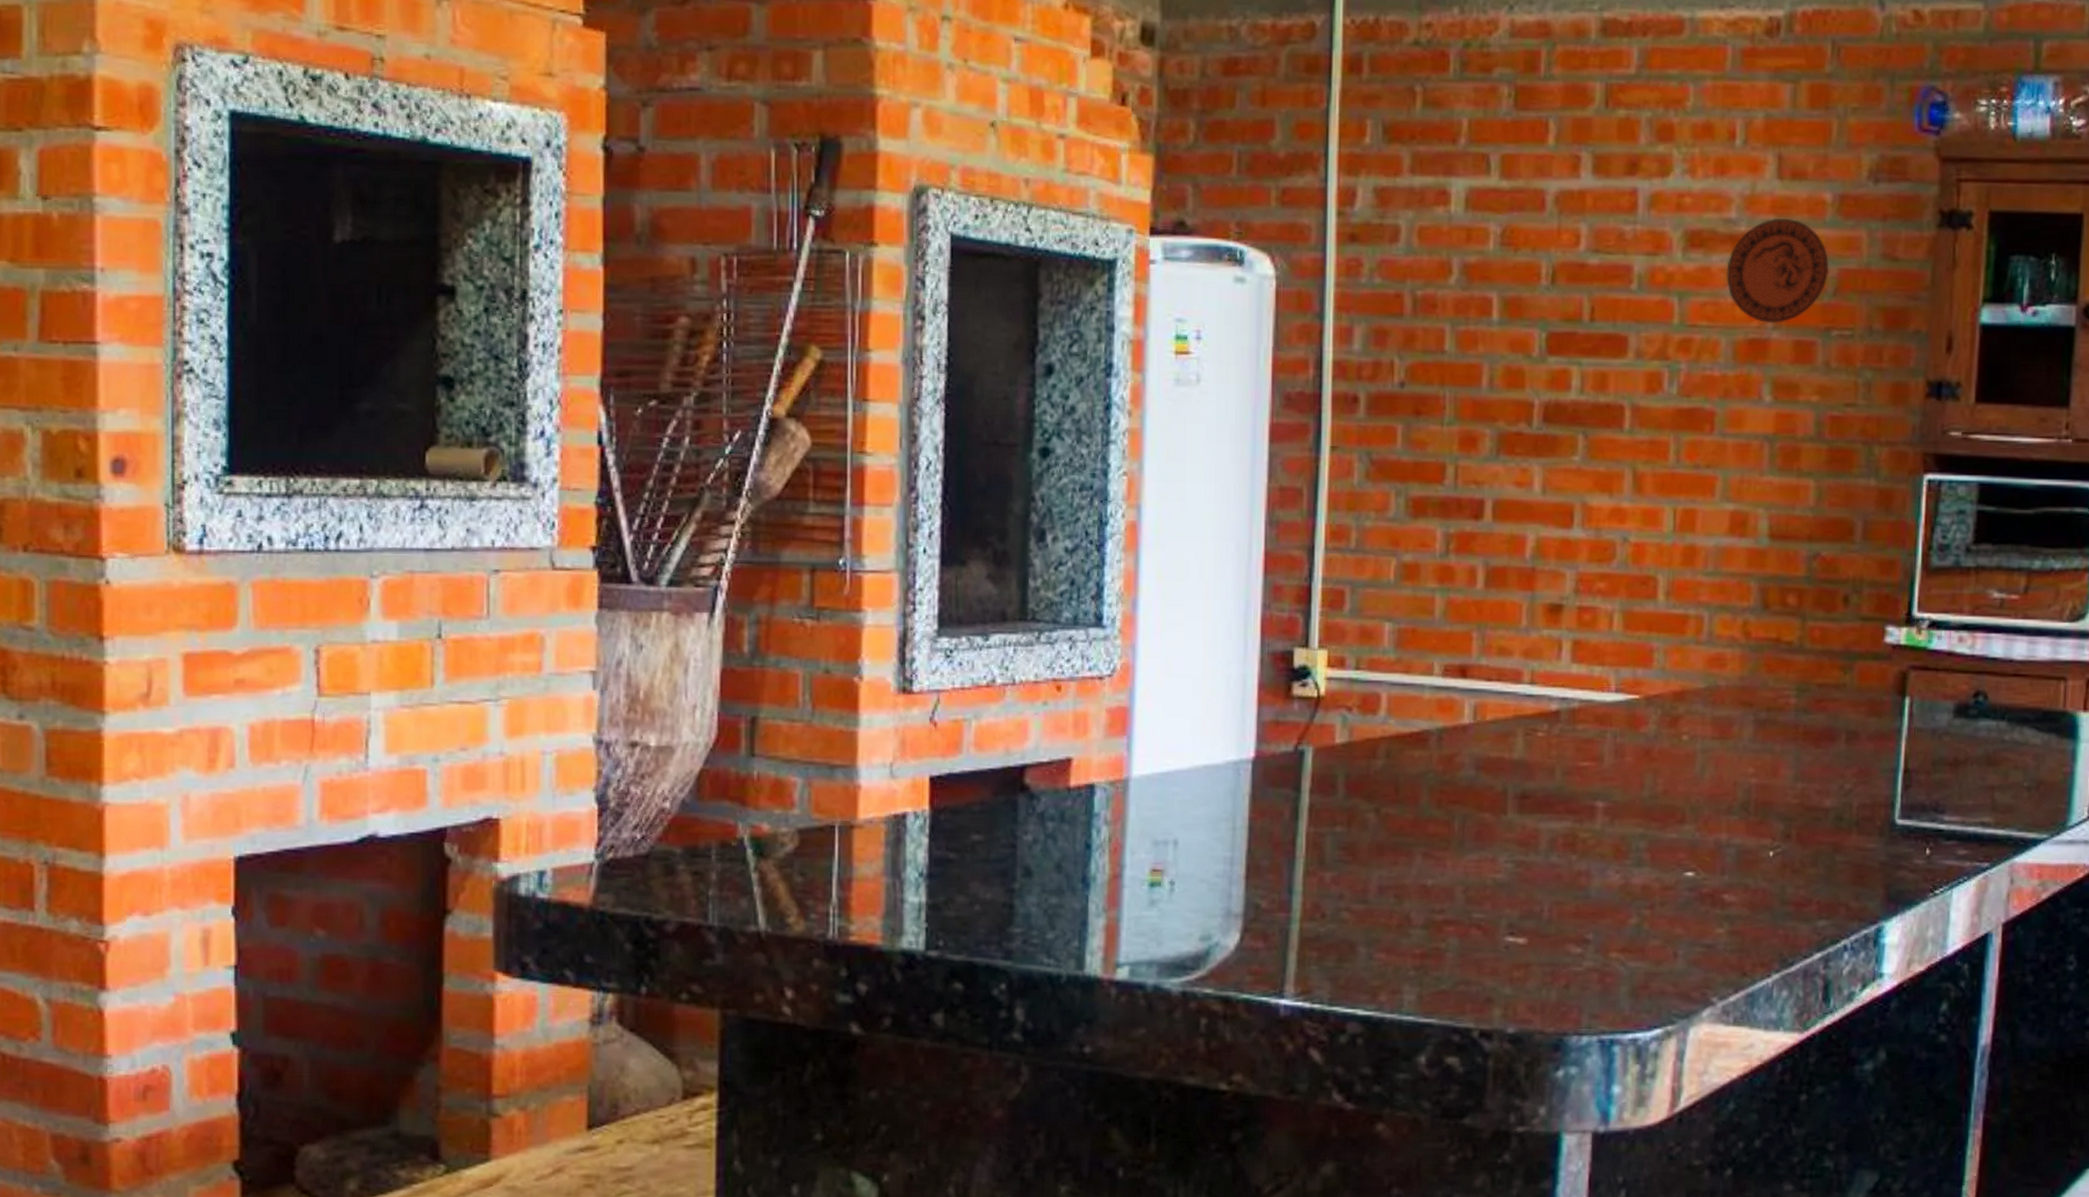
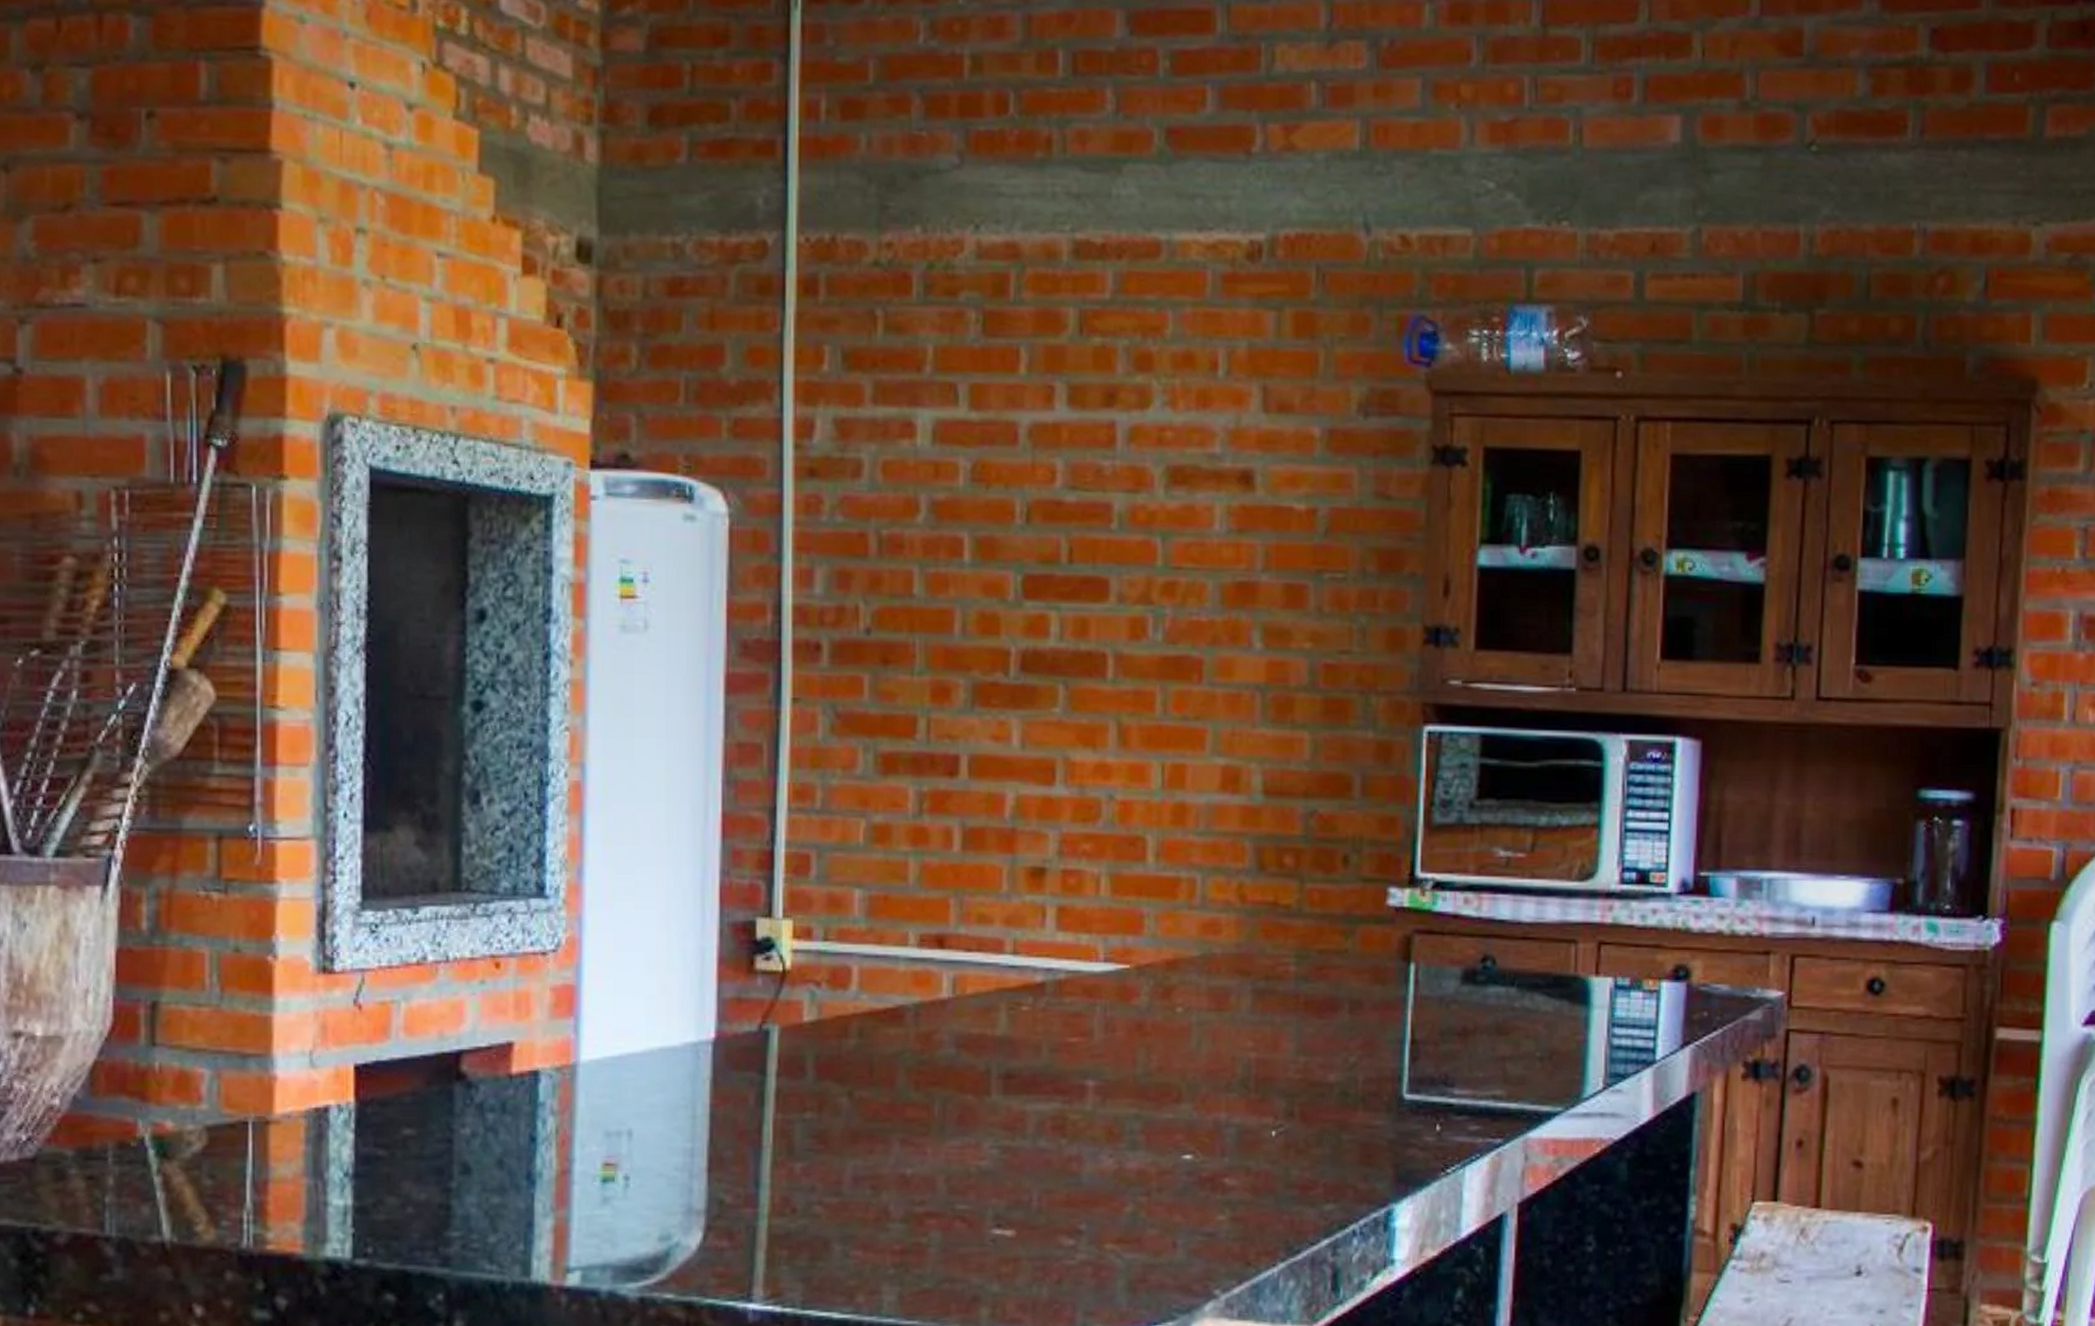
decorative plate: present [1726,217,1830,324] -> none [1211,453,1320,566]

